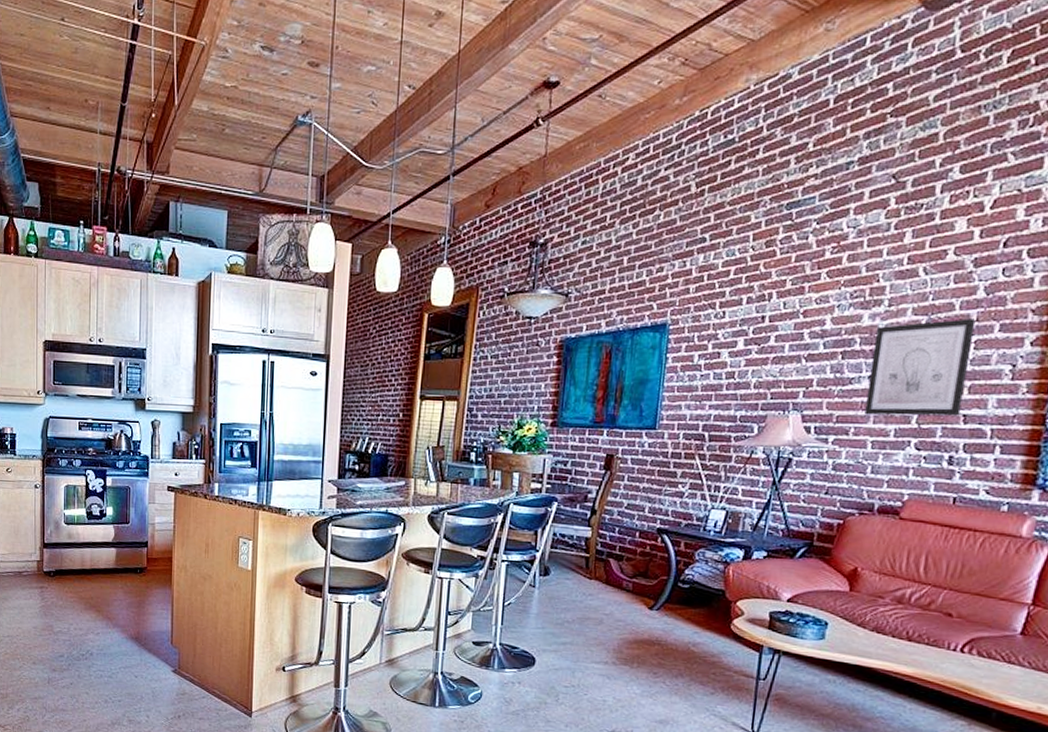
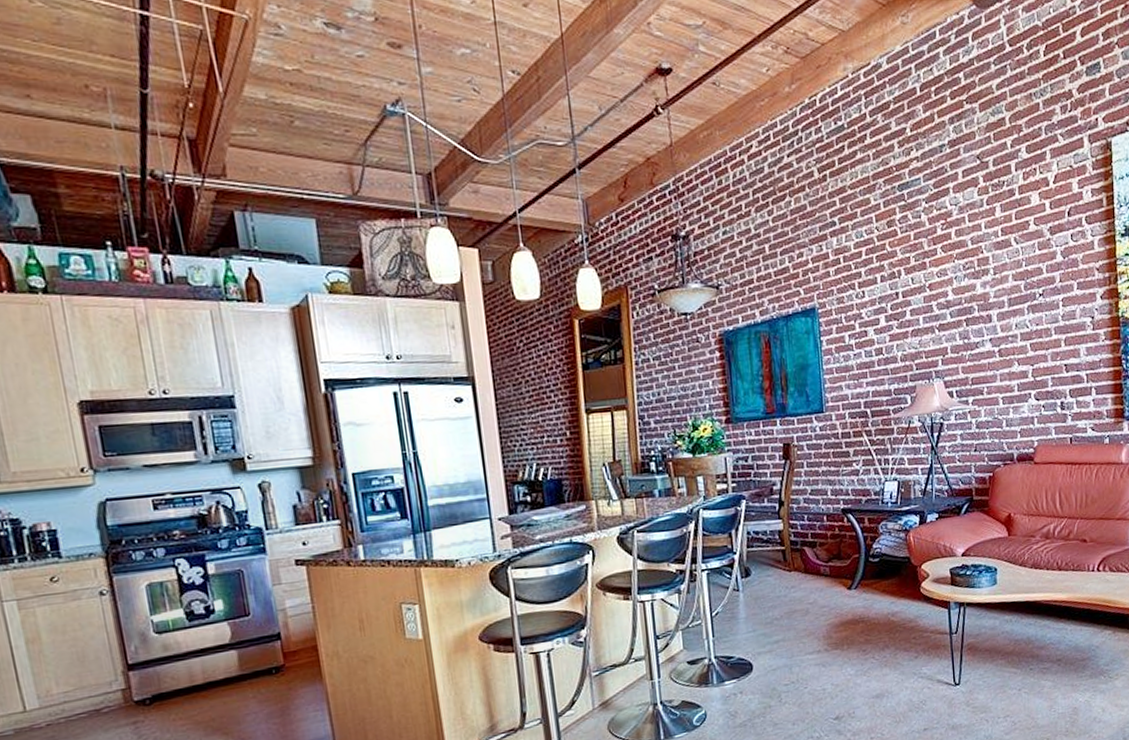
wall art: present [864,318,976,416] -> none [988,280,1062,375]

